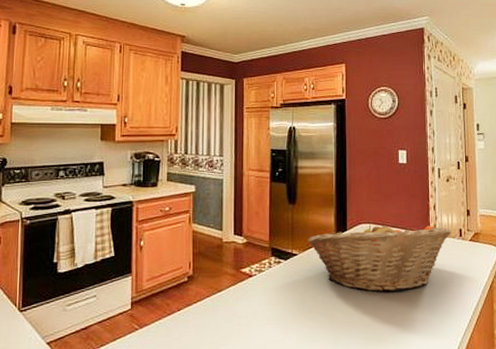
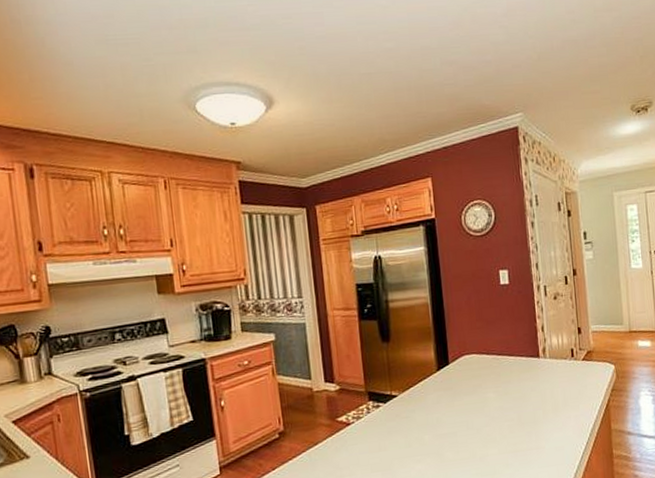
fruit basket: present [307,221,451,292] -> none [406,349,562,426]

